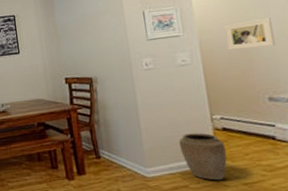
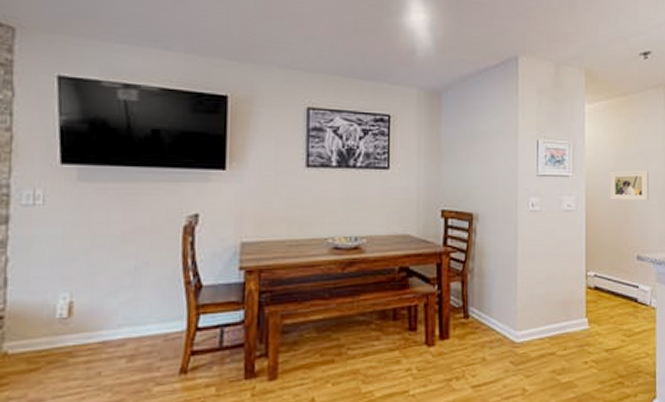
vase: present [179,133,227,181] -> none [553,291,594,347]

